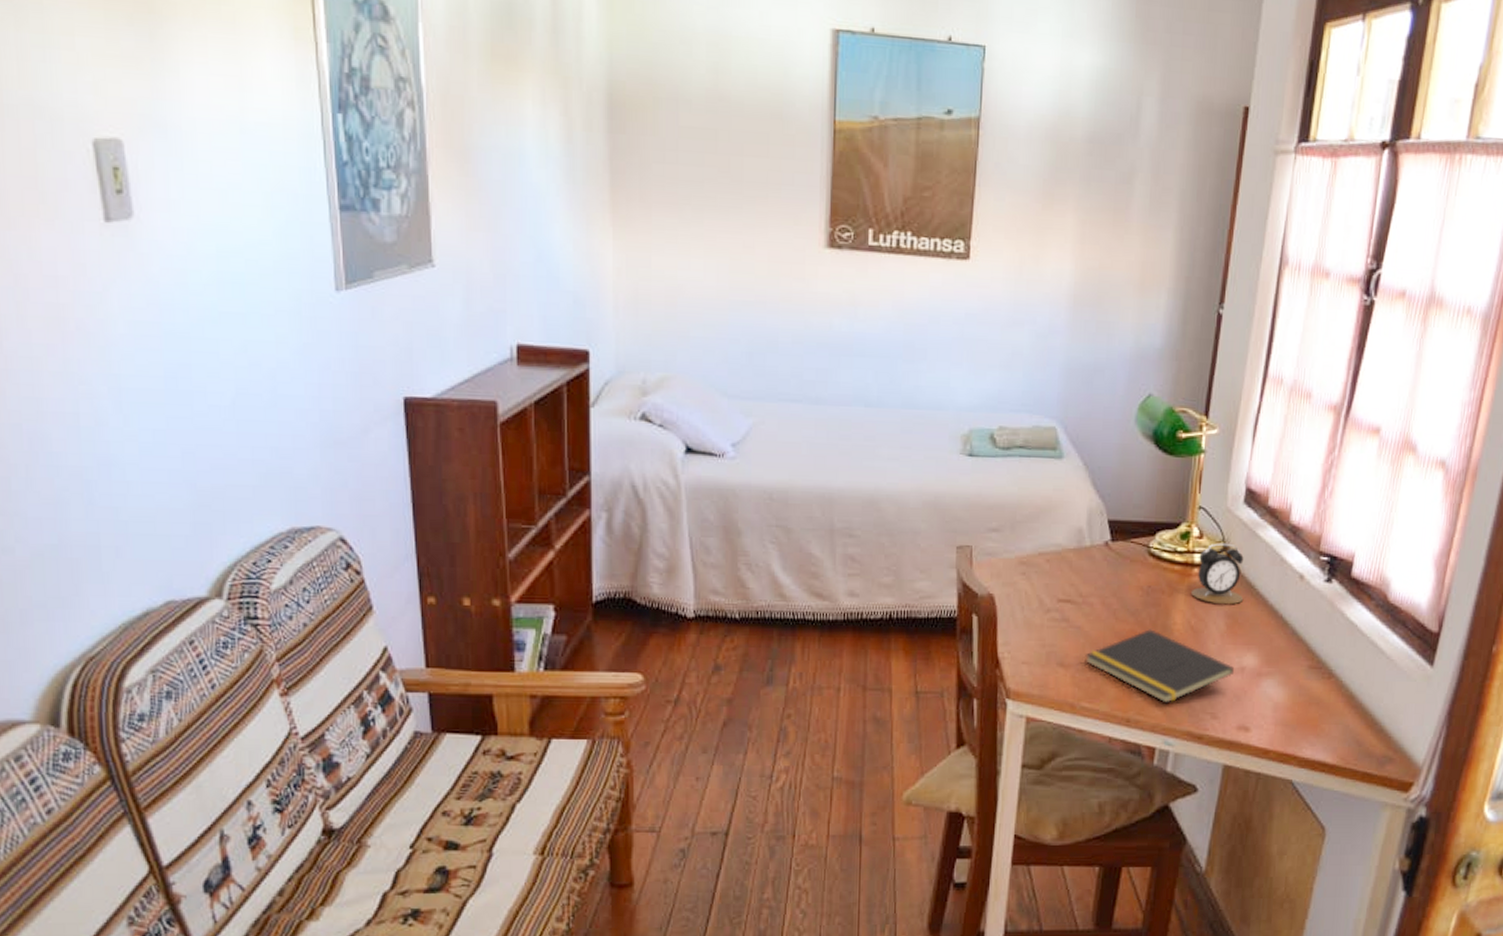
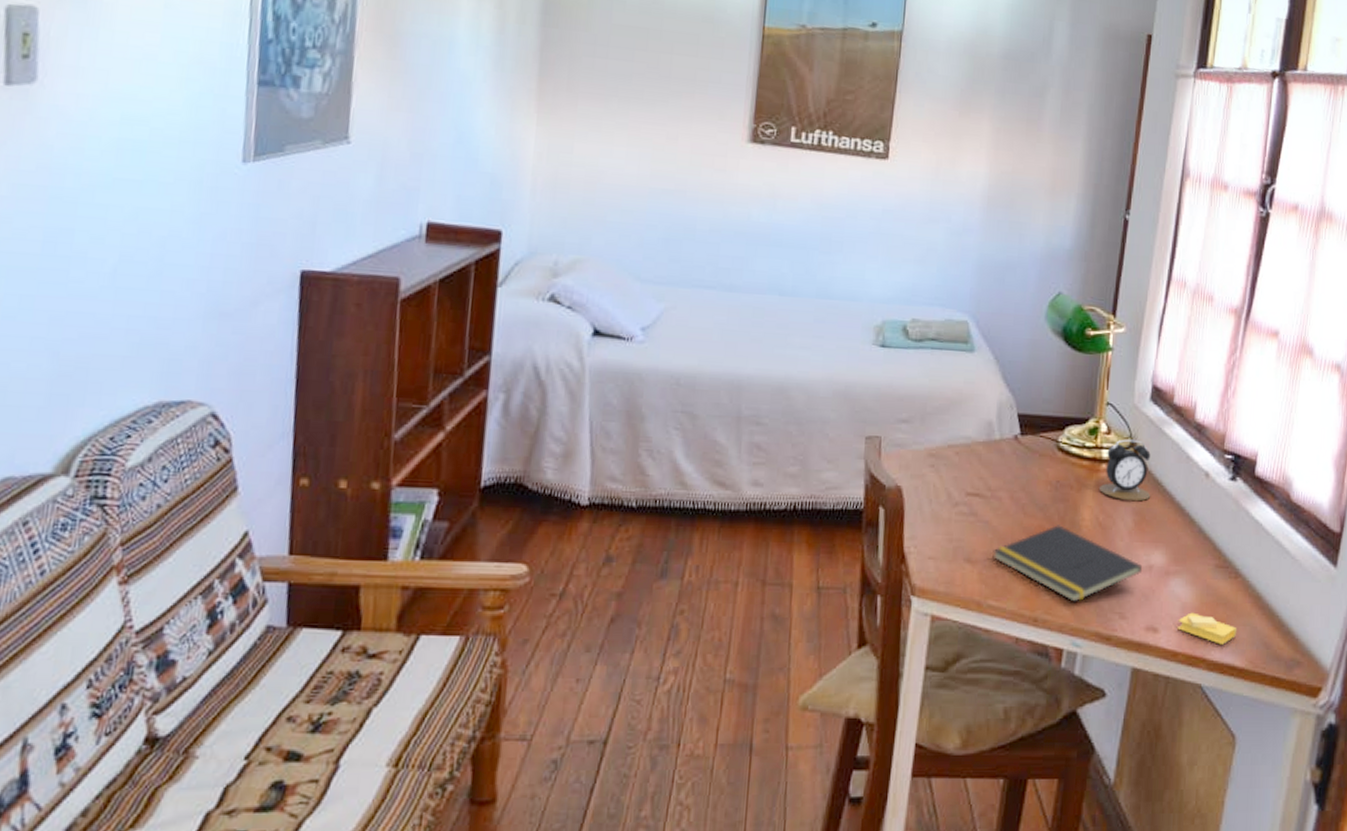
sticky notes: none [1269,712,1330,743] -> present [1178,612,1237,645]

